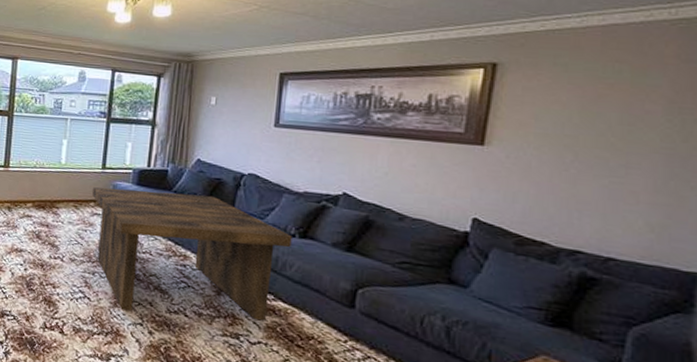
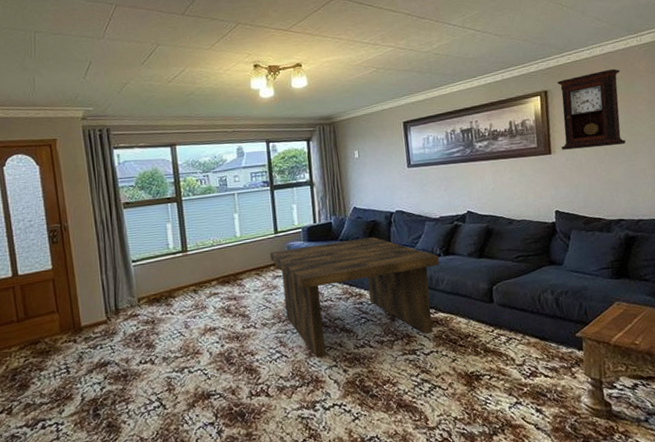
pendulum clock: none [501,47,628,152] -> present [557,68,626,150]

